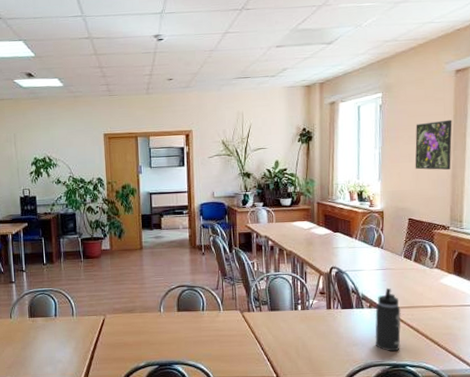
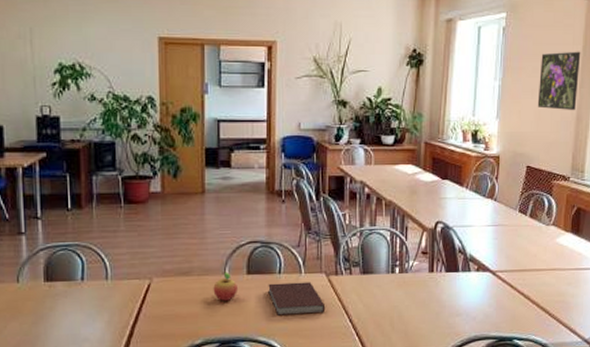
fruit: none [152,309,171,332] -> present [213,272,237,301]
notebook: none [194,317,242,344] -> present [268,282,326,316]
thermos bottle: present [375,287,401,352] -> none [481,247,512,323]

